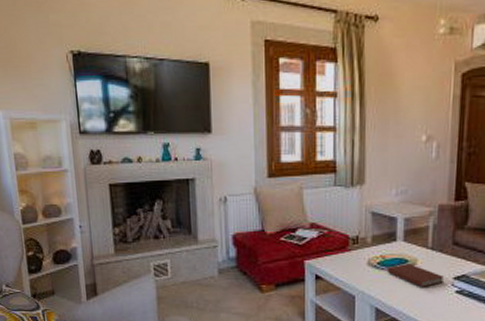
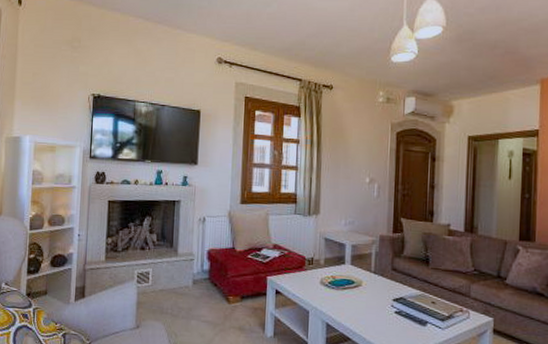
book: present [386,262,444,287] -> none [336,284,384,307]

